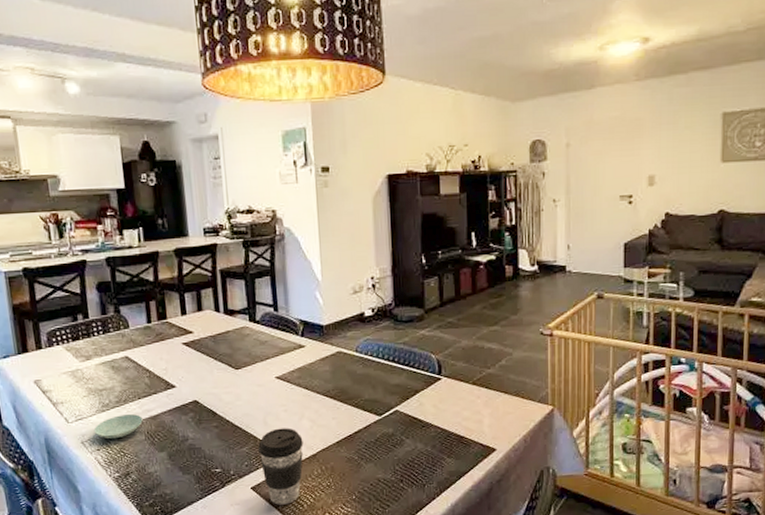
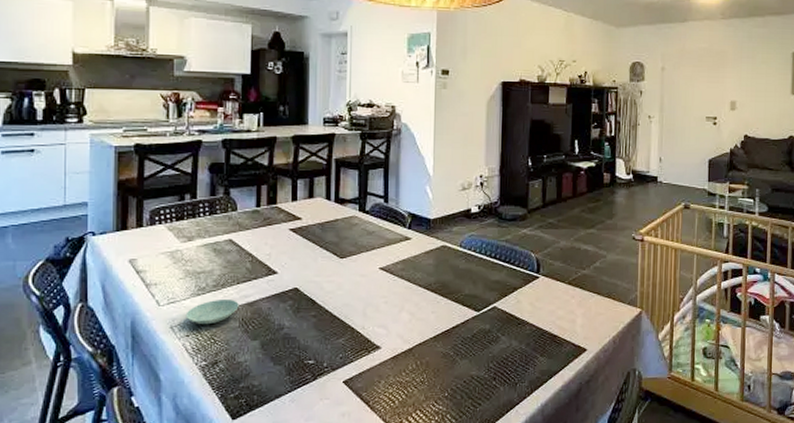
coffee cup: present [258,428,304,505] -> none [355,320,401,401]

